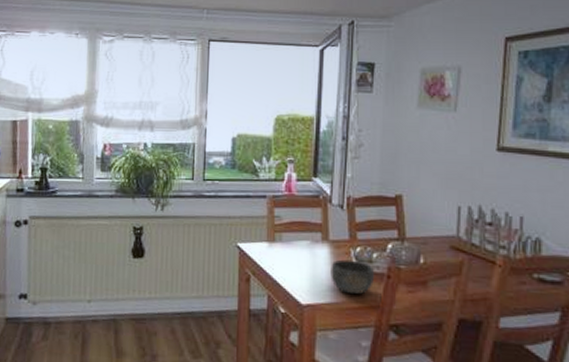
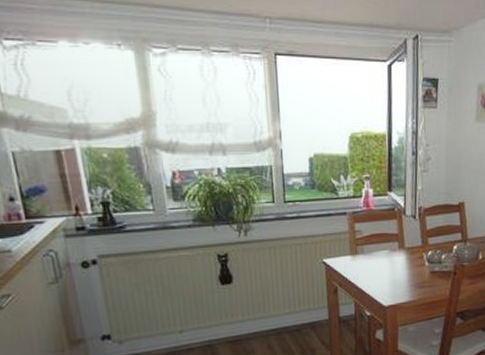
bowl: present [331,259,375,295] -> none [407,262,444,292]

